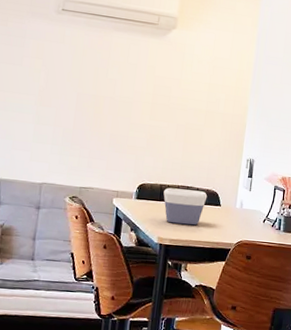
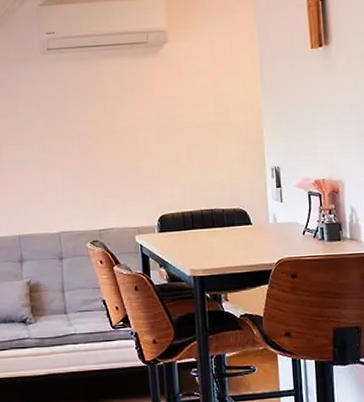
bowl: present [163,187,208,226] -> none [187,212,236,252]

